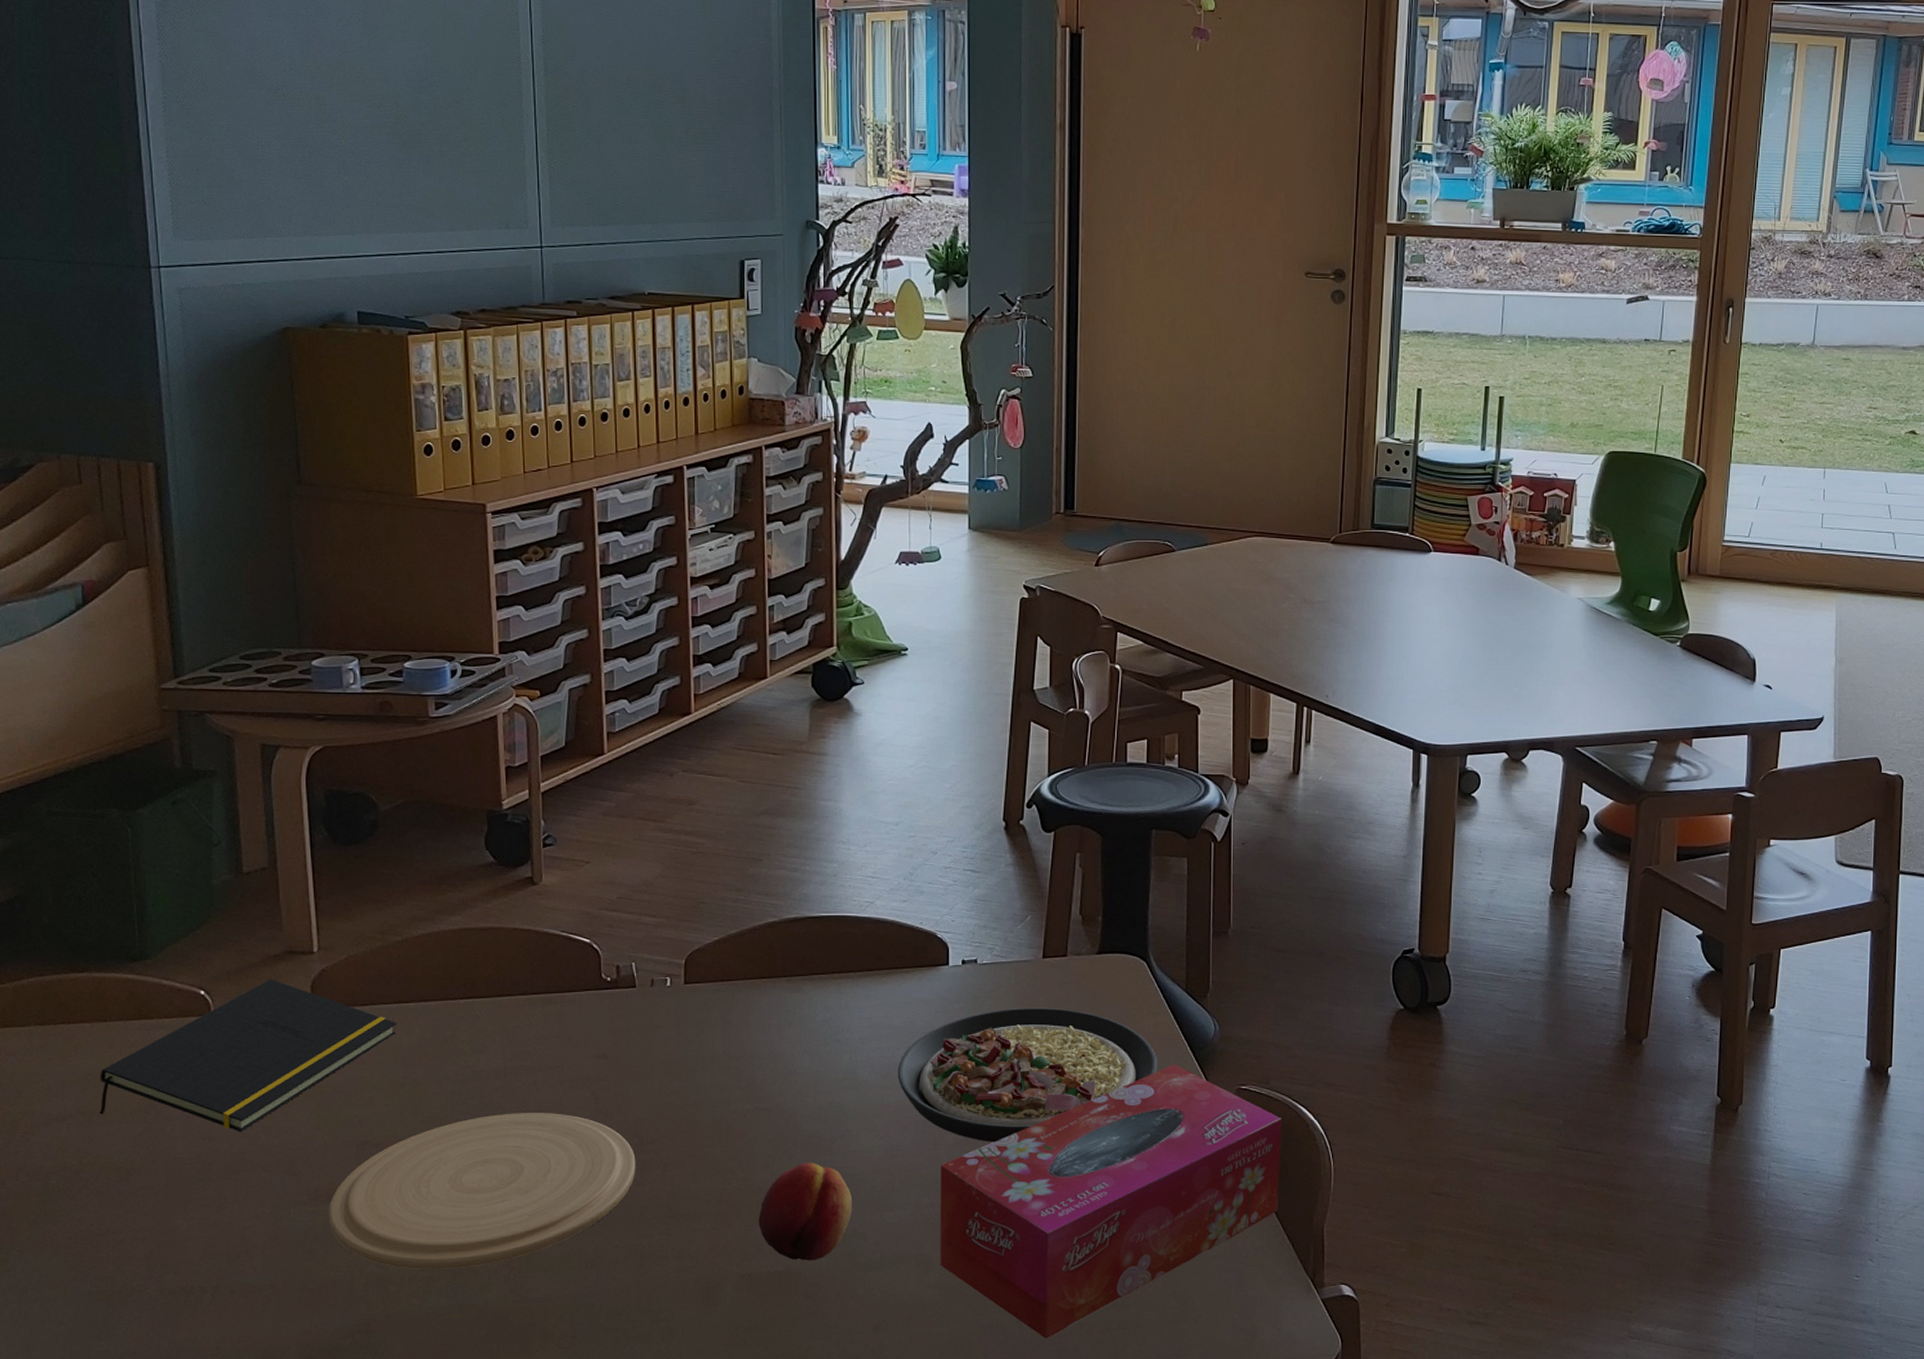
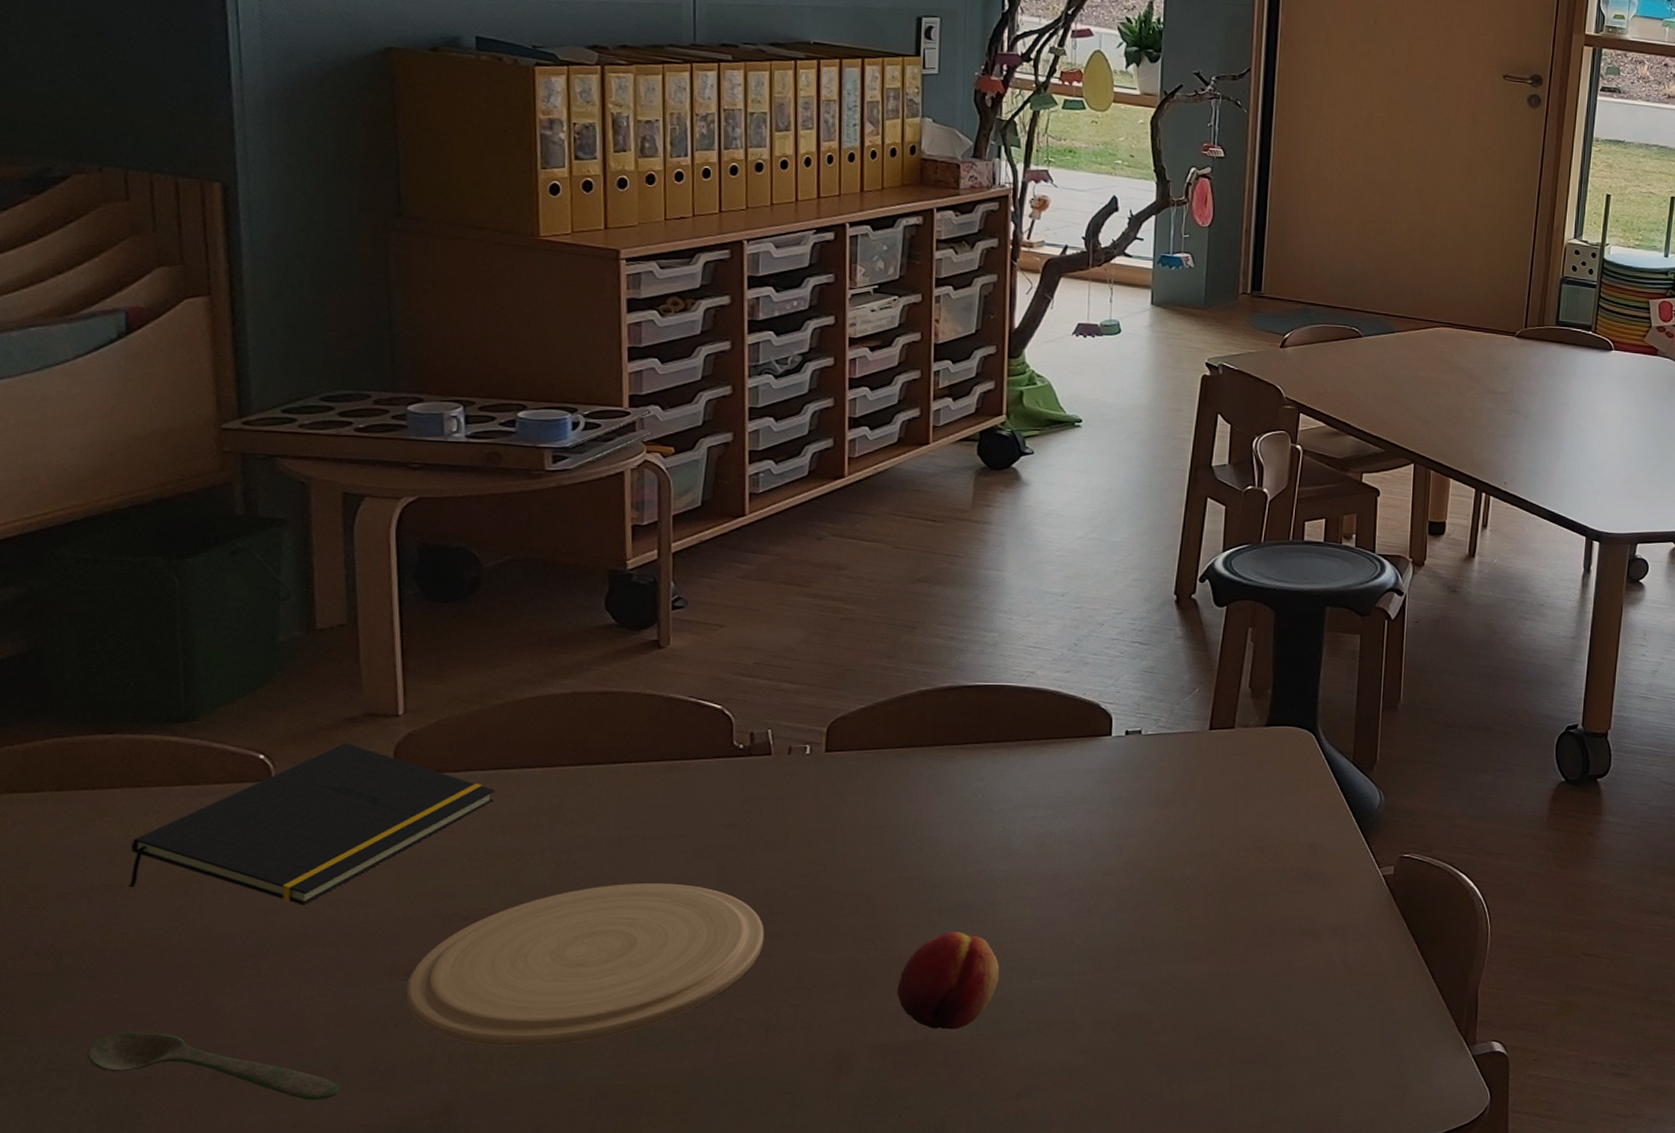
spoon: none [70,1248,276,1317] -> present [86,1032,340,1101]
plate: present [897,1007,1157,1143] -> none [1052,778,1321,910]
tissue box: present [940,1064,1283,1339] -> none [1089,833,1443,1100]

